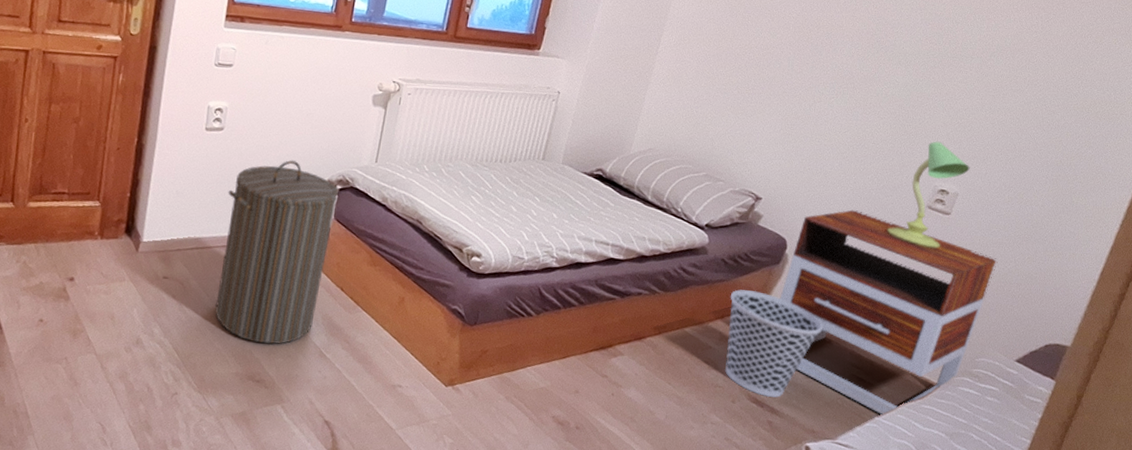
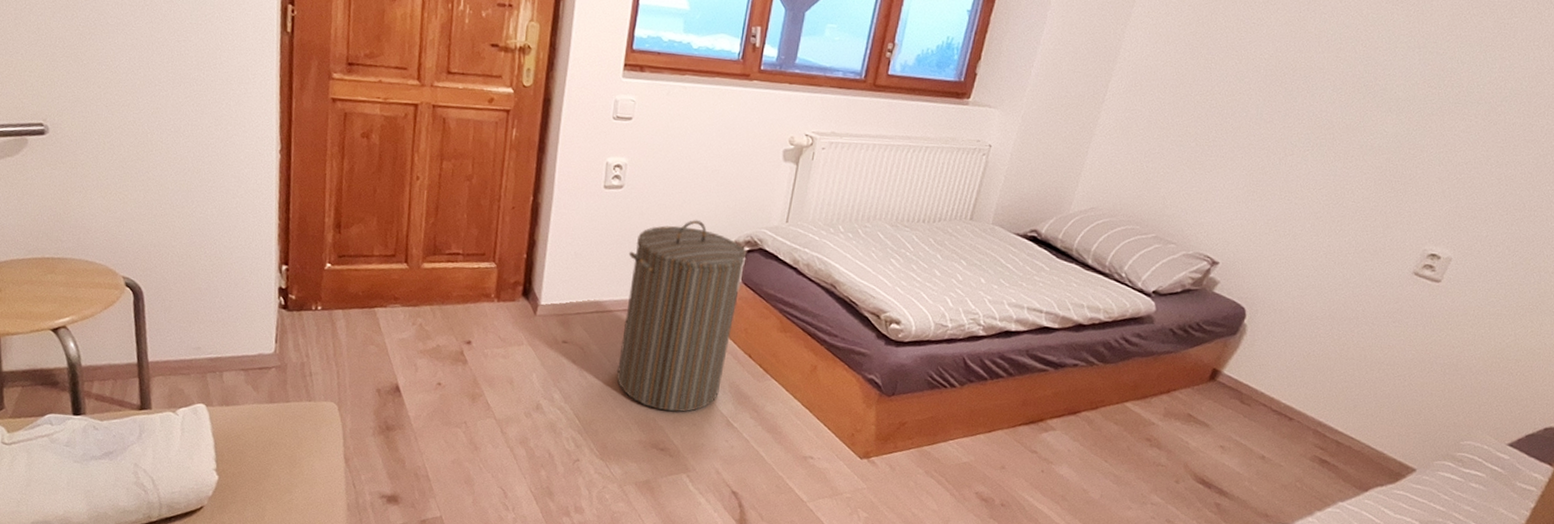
wastebasket: present [725,289,823,398] -> none [1169,362,1284,479]
nightstand: present [779,210,998,416] -> none [1234,276,1494,501]
table lamp: present [887,141,970,249] -> none [1364,199,1468,321]

